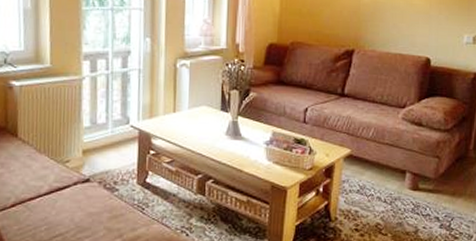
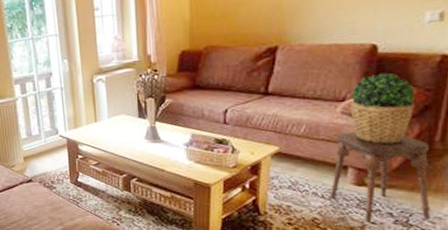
stool: none [391,138,466,228] -> present [330,133,430,223]
potted plant: none [409,84,457,150] -> present [350,73,416,144]

